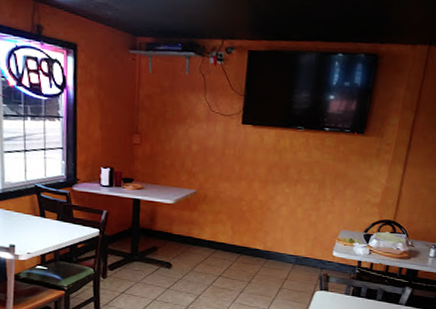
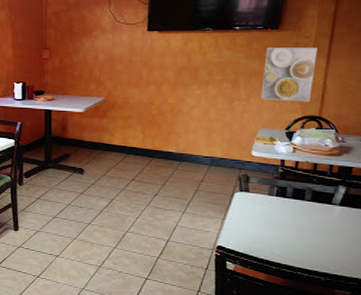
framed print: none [344,151,396,207] -> present [260,48,317,102]

